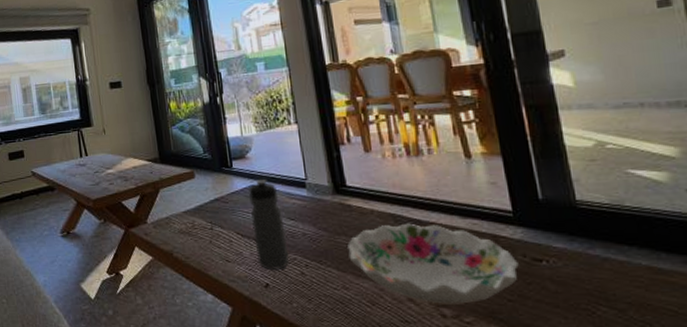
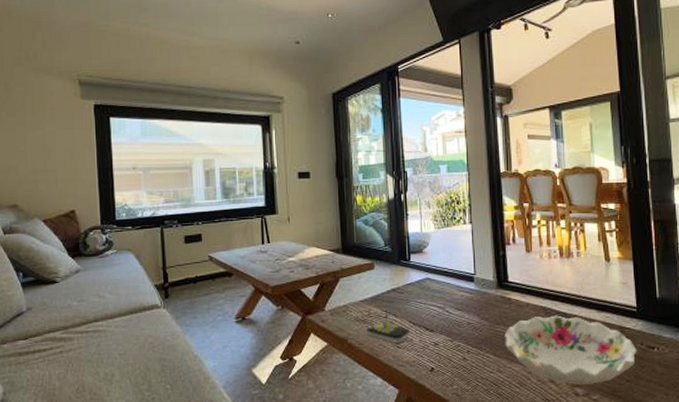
remote control: none [192,233,239,257] -> present [366,321,410,344]
water bottle: present [248,180,290,270] -> none [422,273,454,355]

